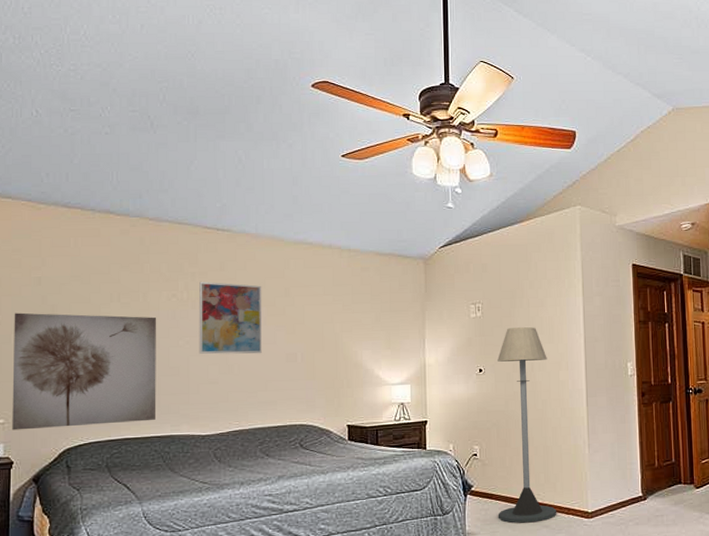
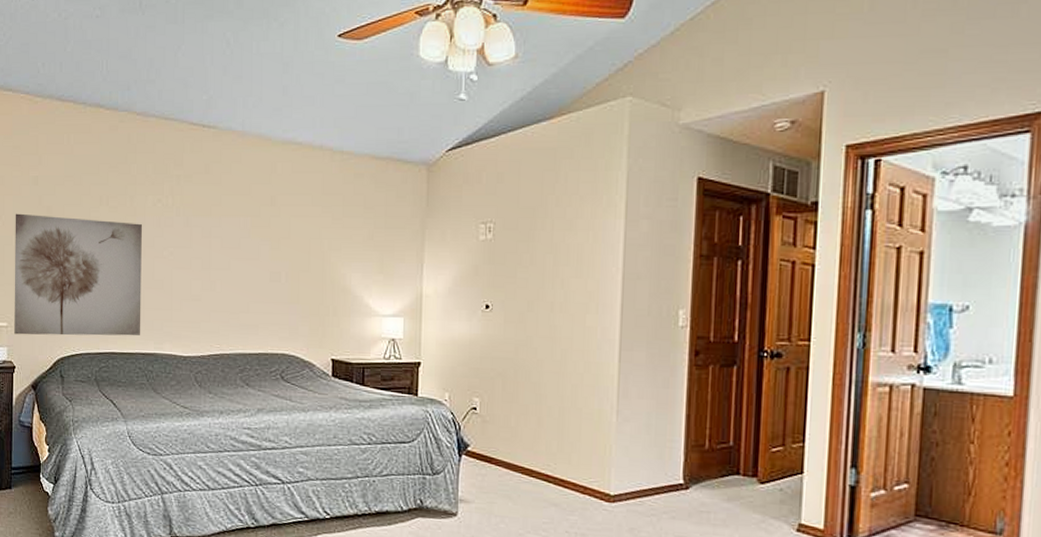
wall art: present [198,281,262,355] -> none [182,185,247,271]
floor lamp: present [497,327,557,523] -> none [497,255,572,498]

